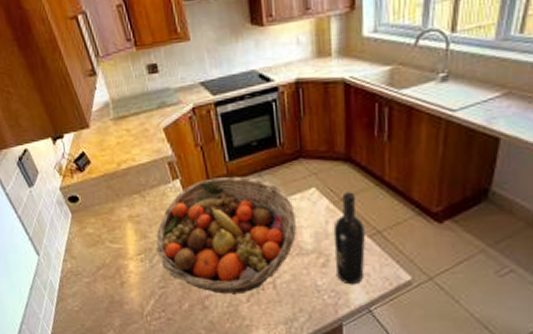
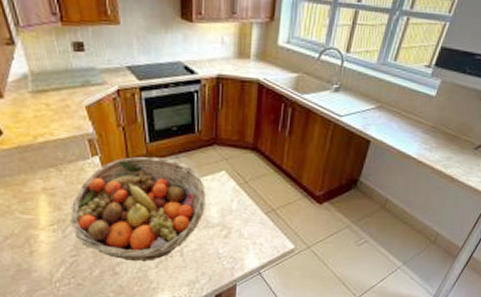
wine bottle: present [333,192,365,285] -> none [236,176,262,253]

